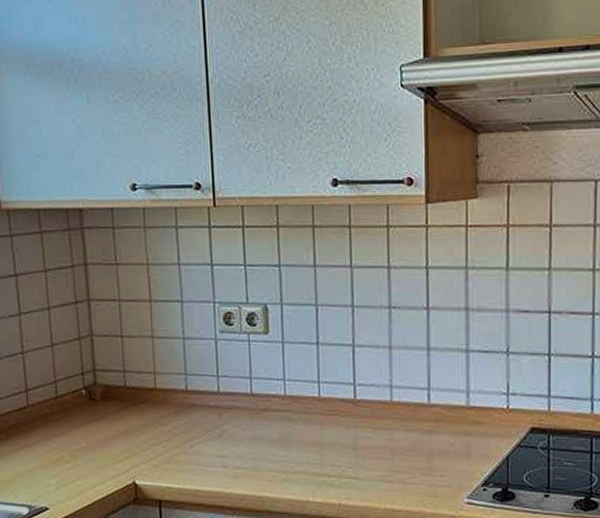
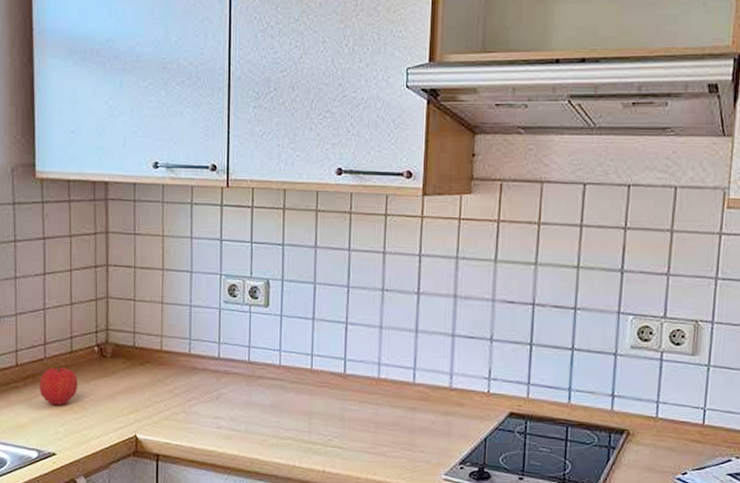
fruit: none [24,413,67,456] -> present [40,365,77,406]

